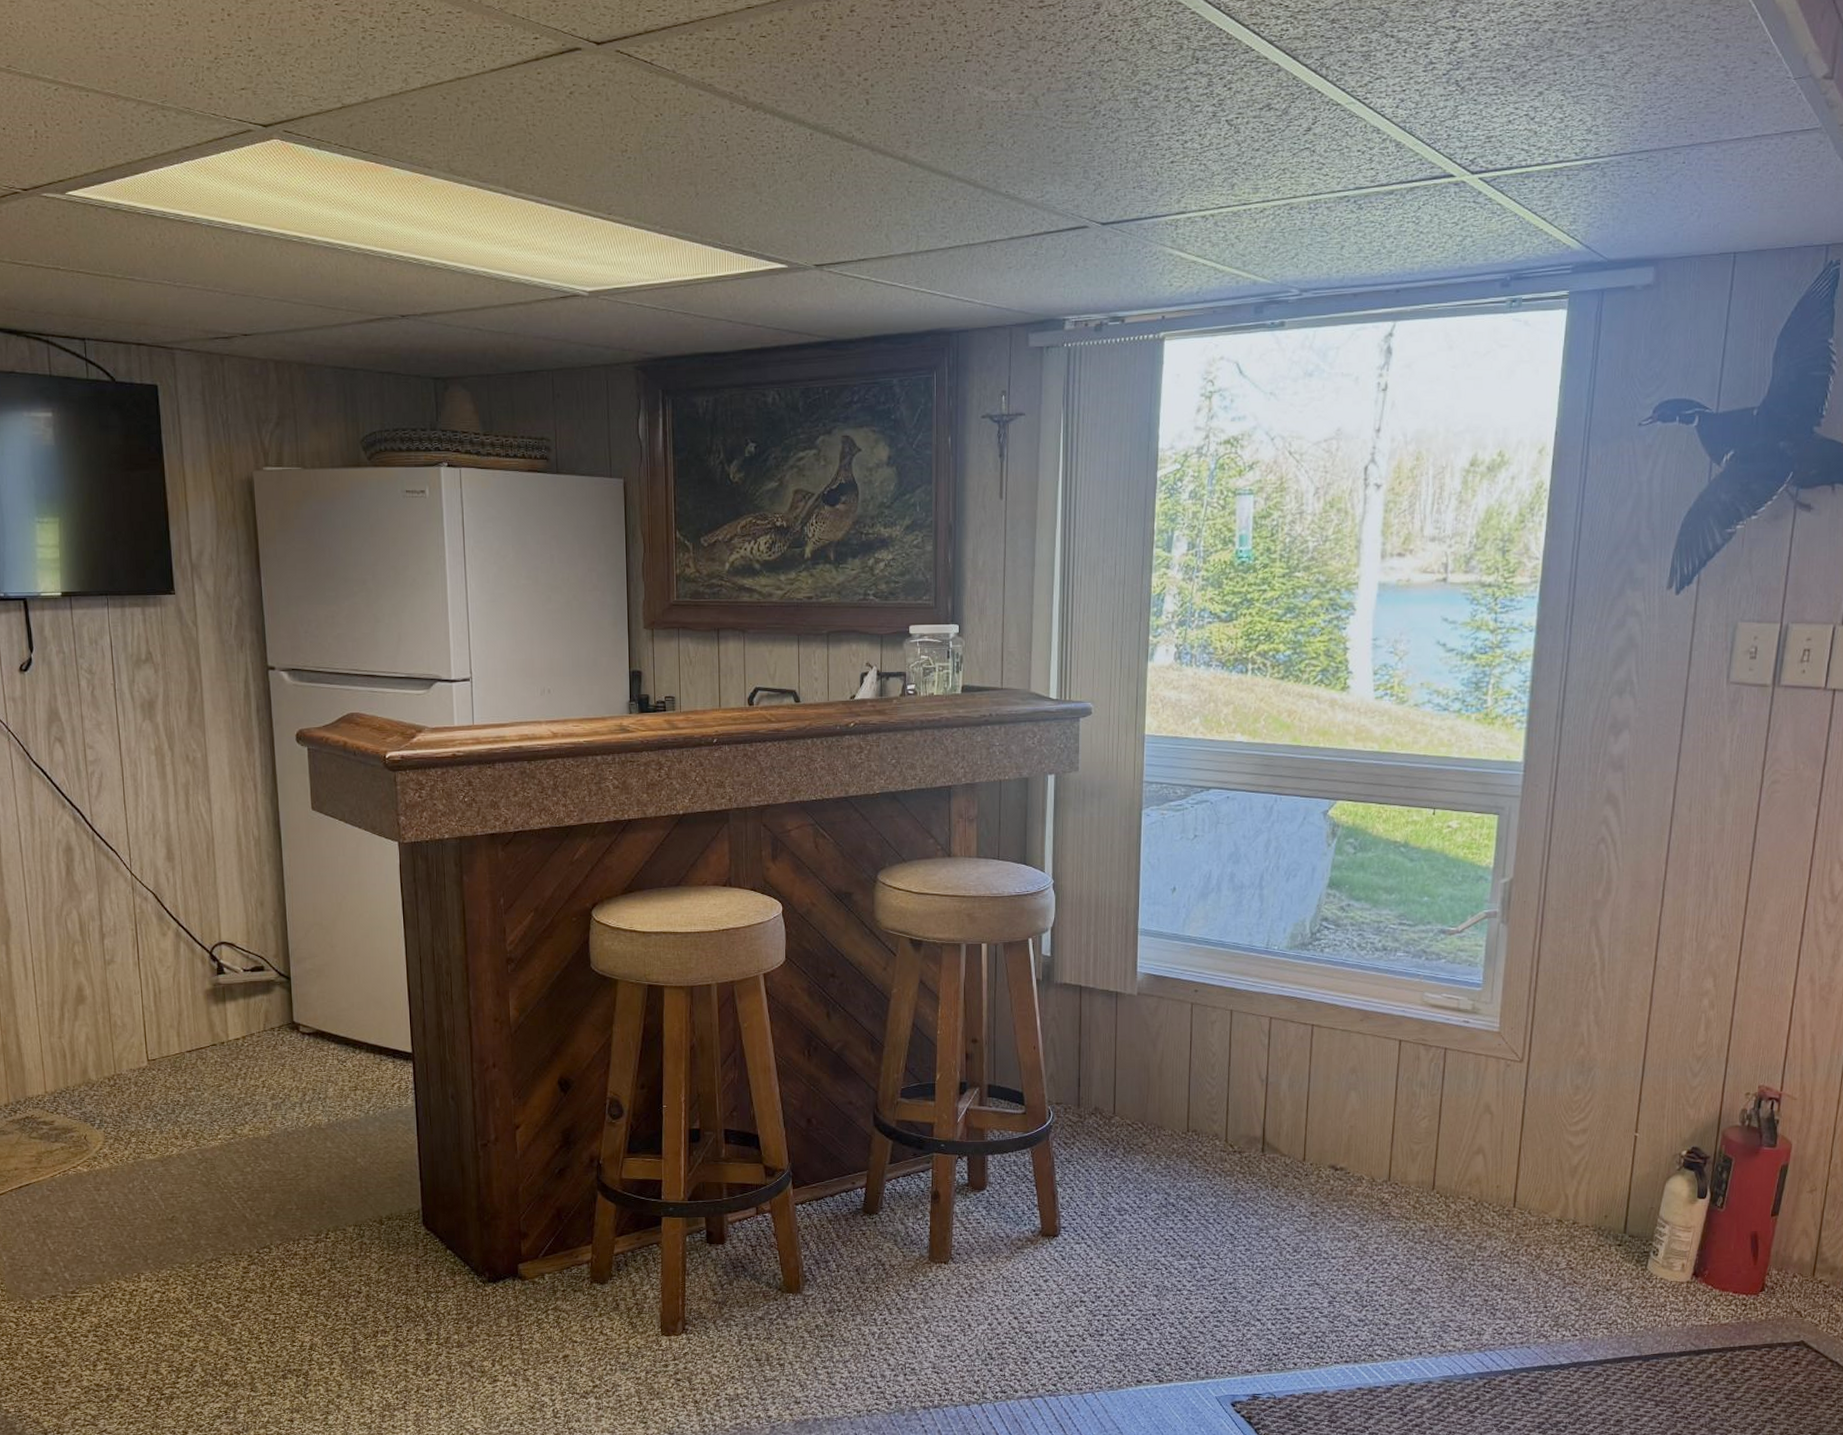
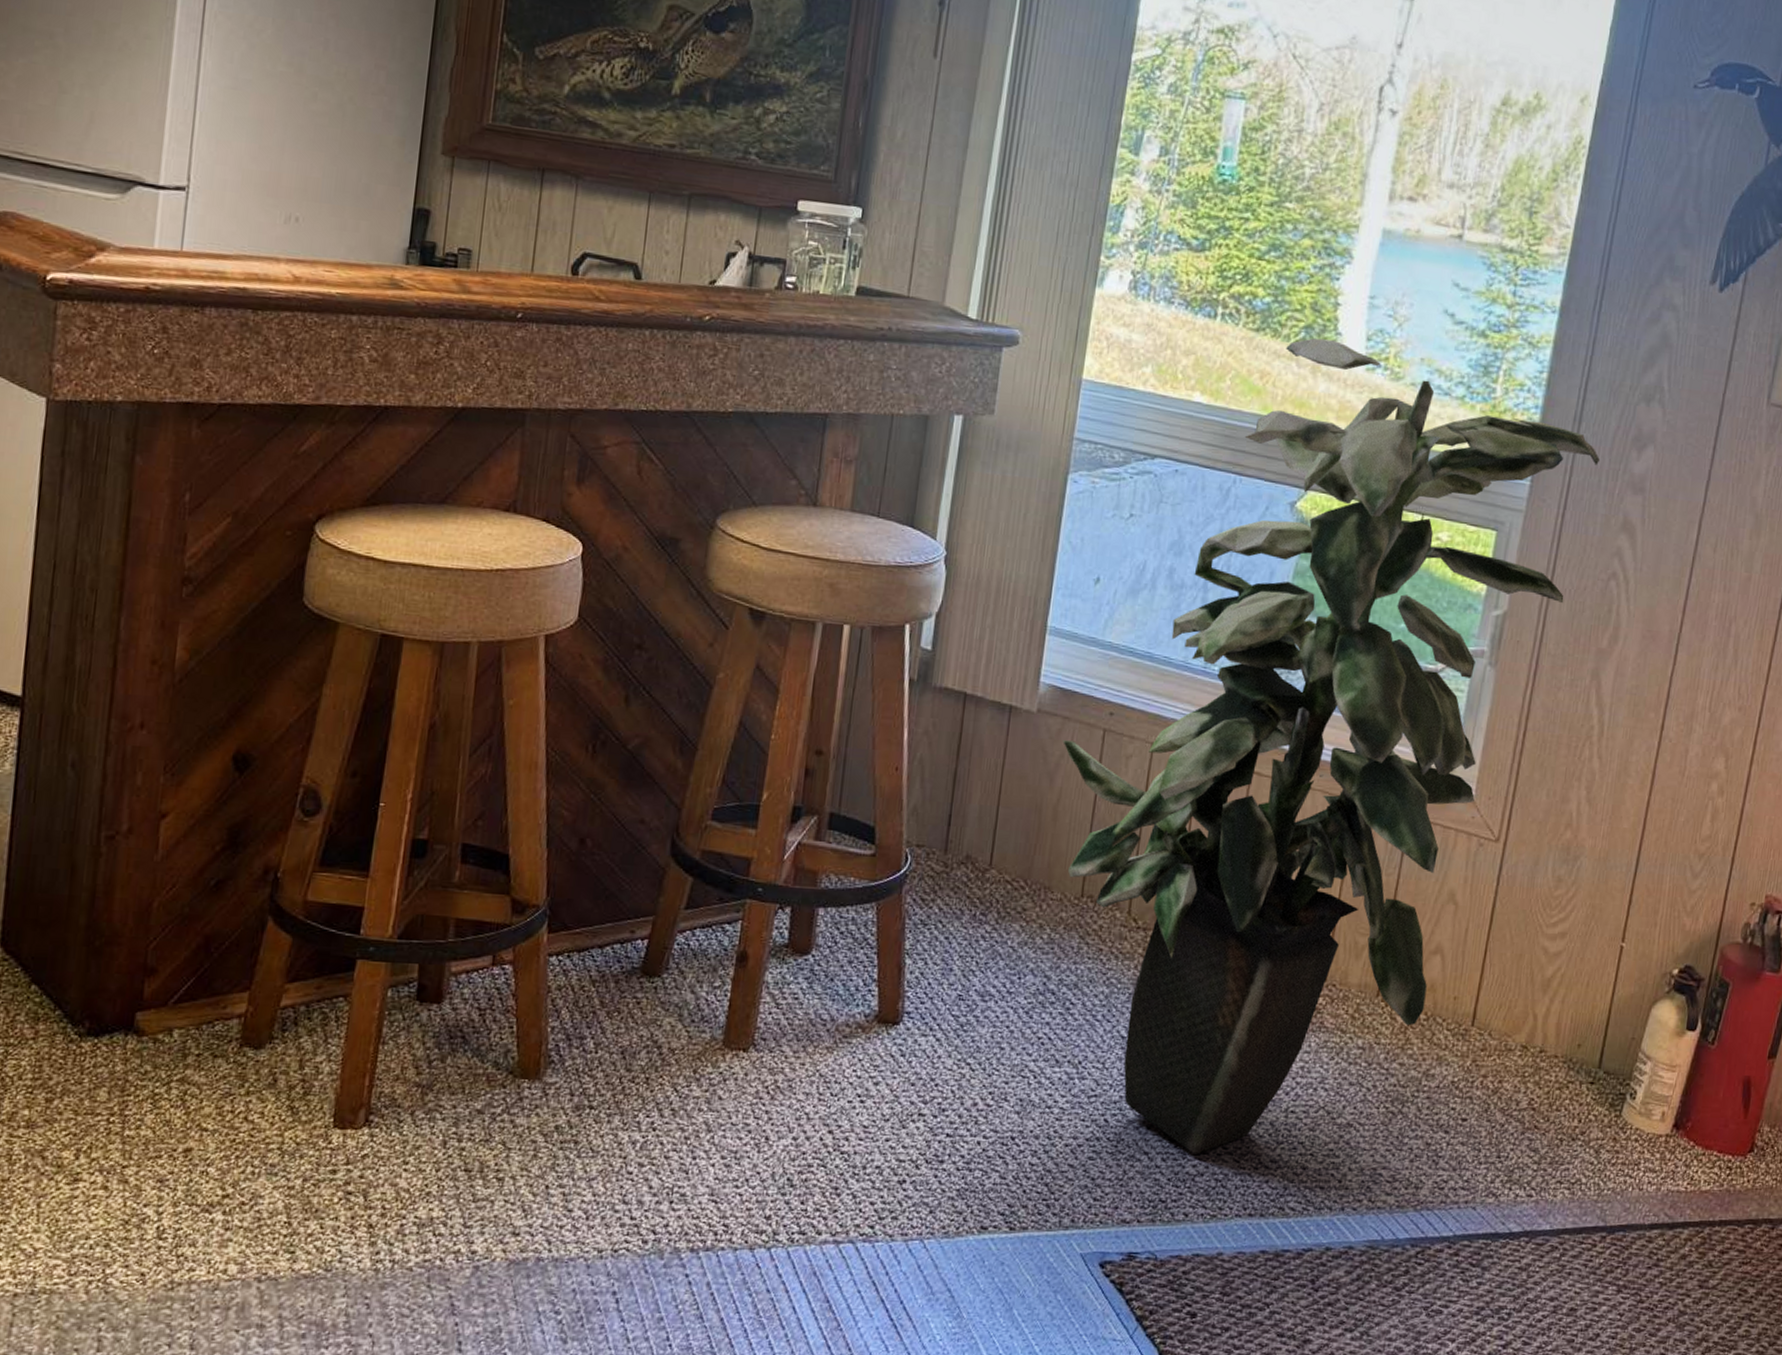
indoor plant: none [1160,678,1583,1319] -> present [1063,338,1601,1154]

